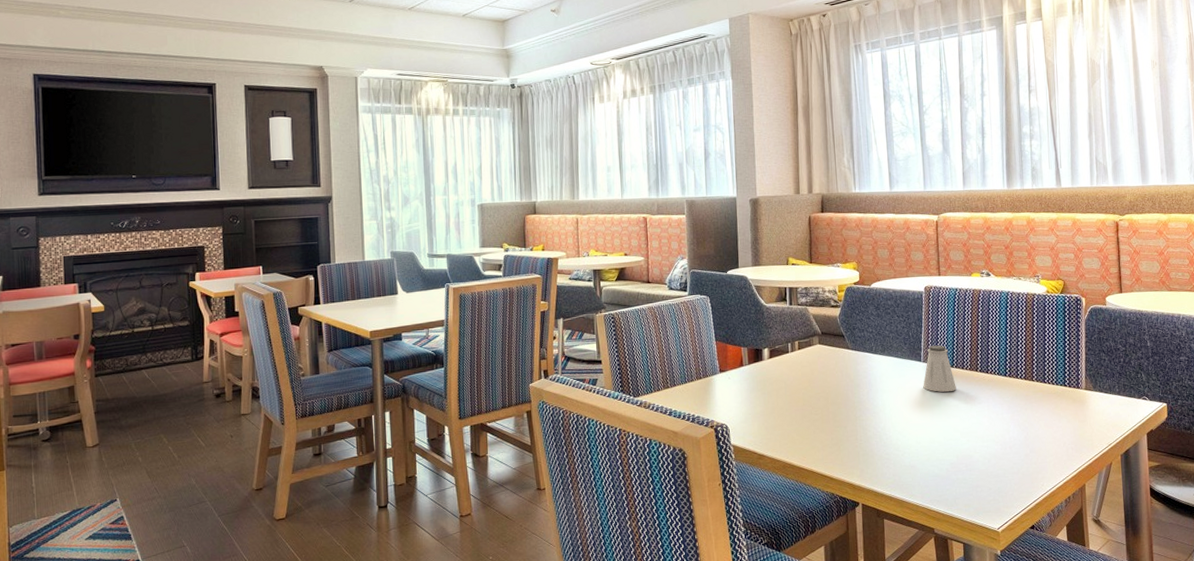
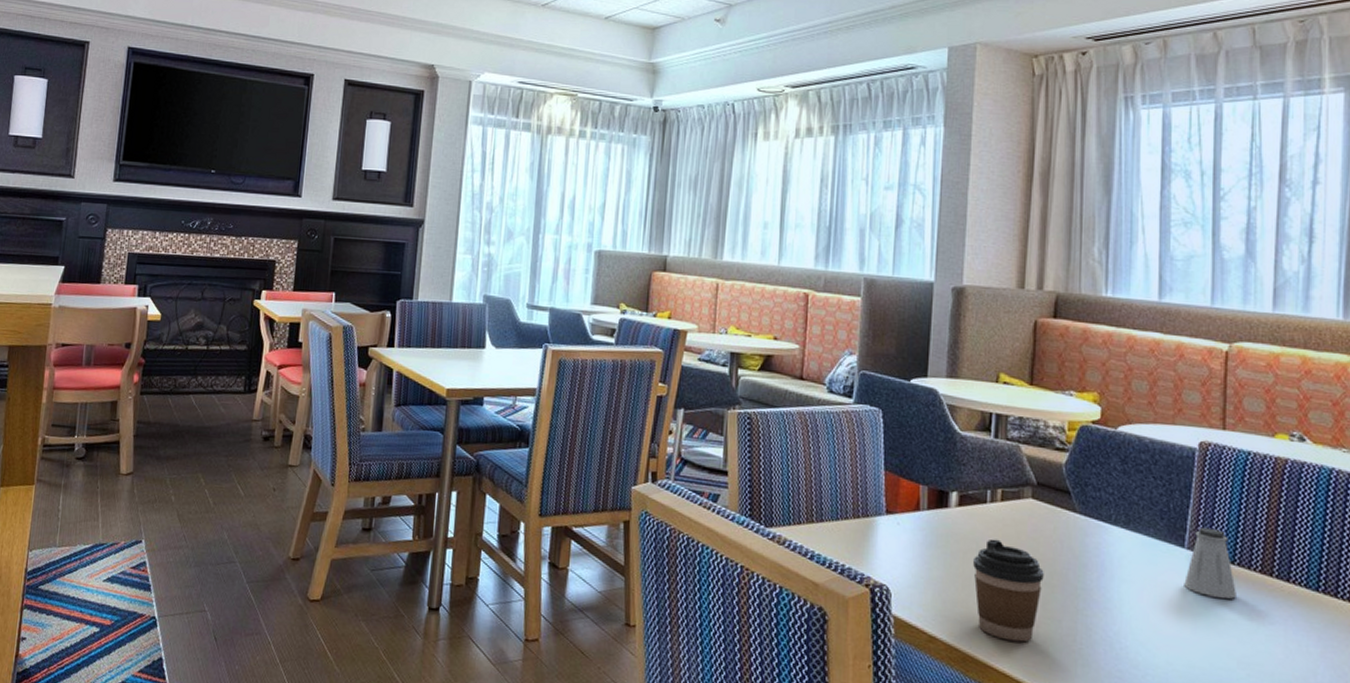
coffee cup: none [784,377,832,448] -> present [973,539,1044,642]

